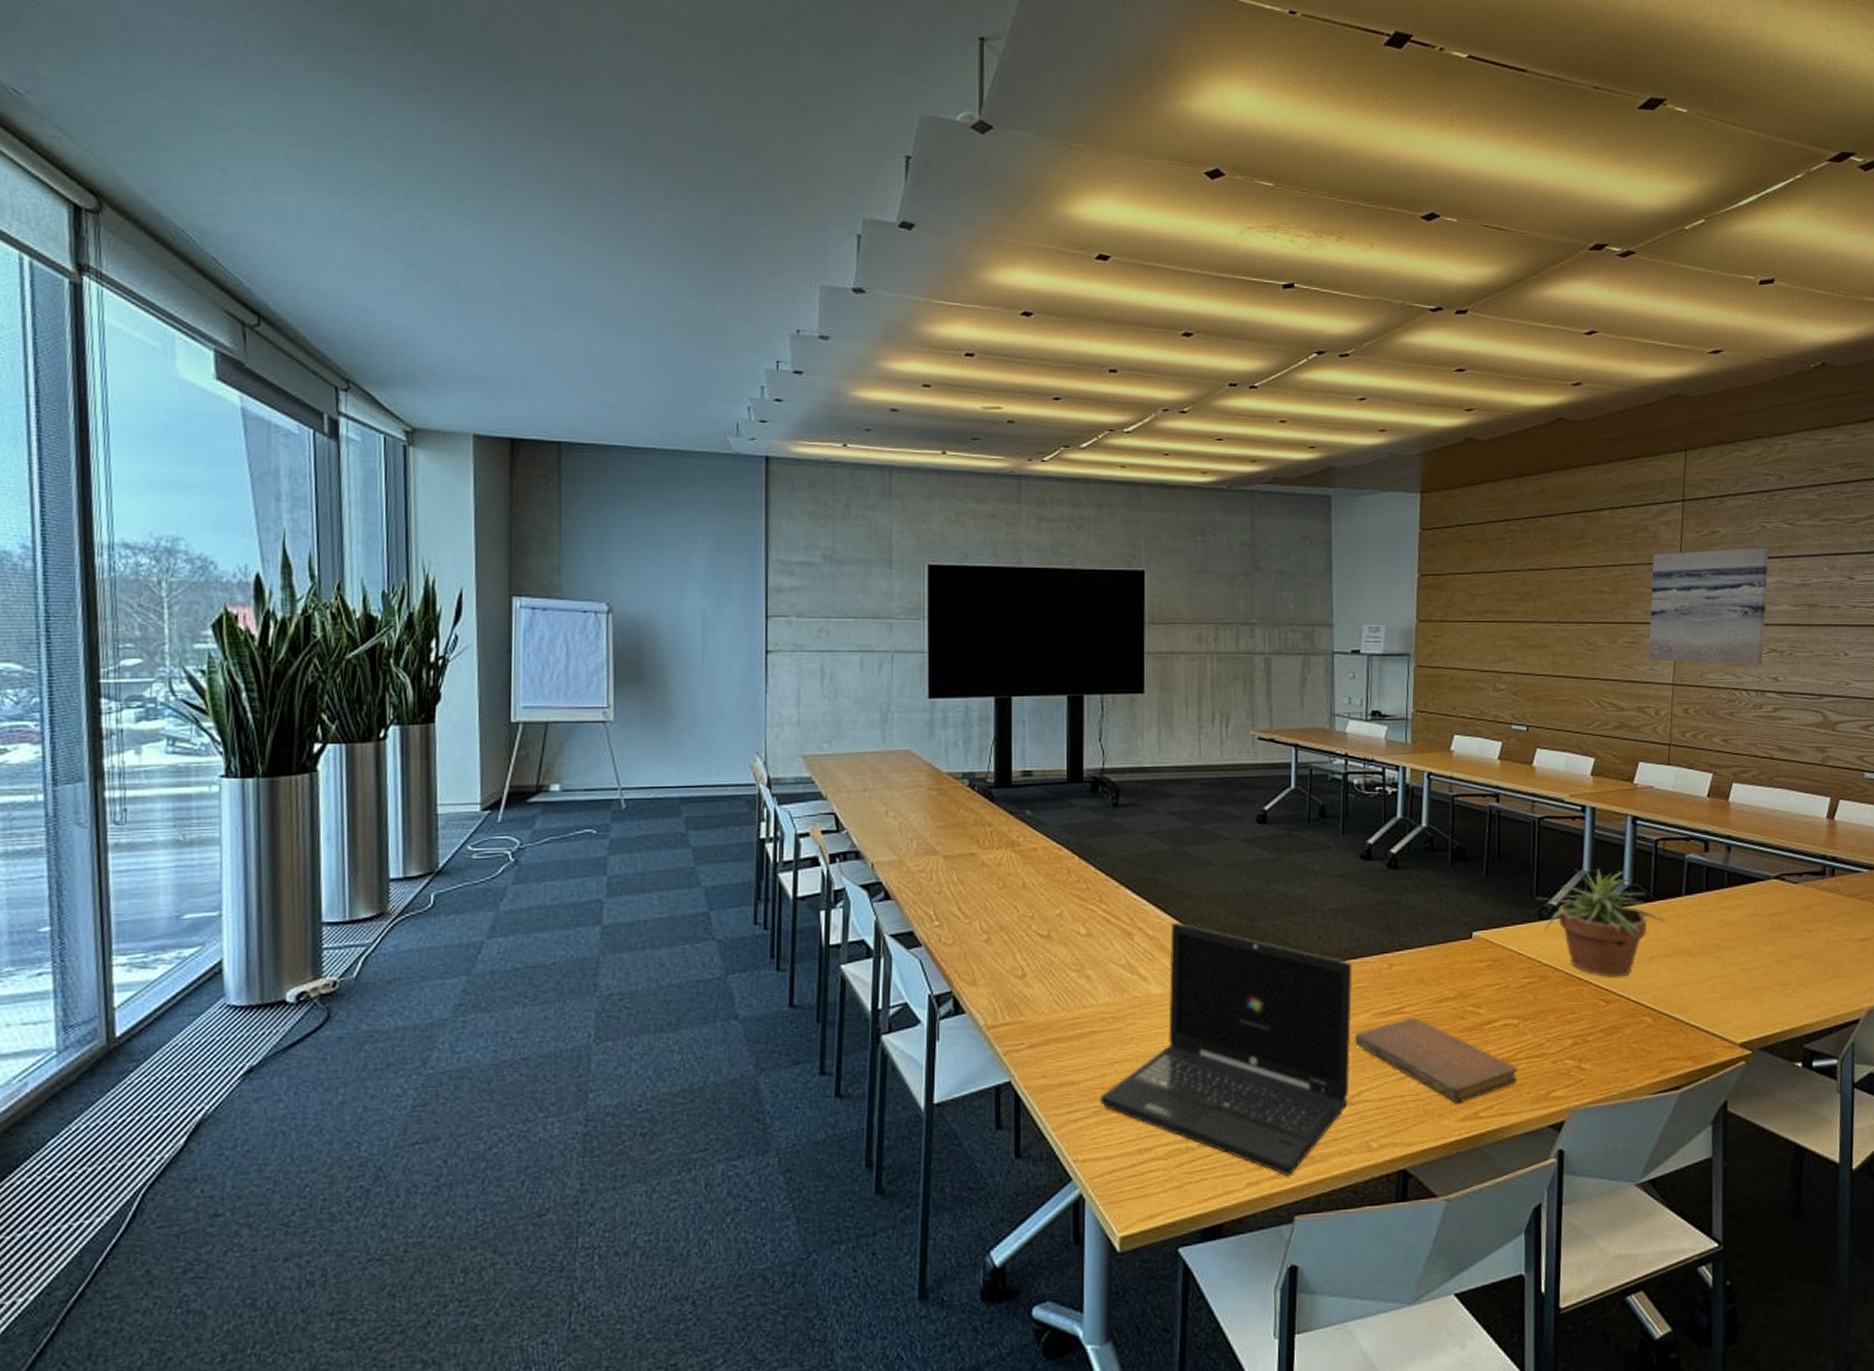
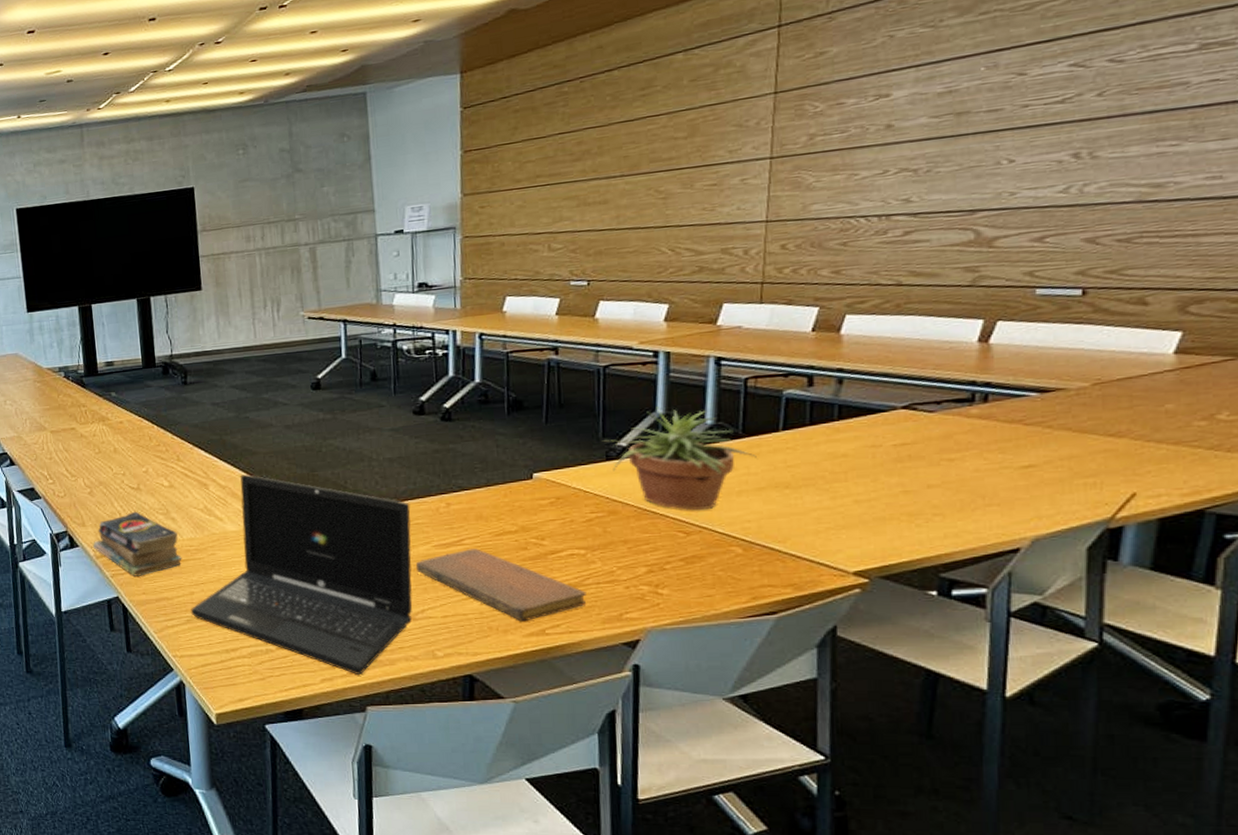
book: none [983,966,1095,1054] -> present [92,511,182,576]
wall art: present [1648,547,1769,666] -> none [734,58,899,201]

